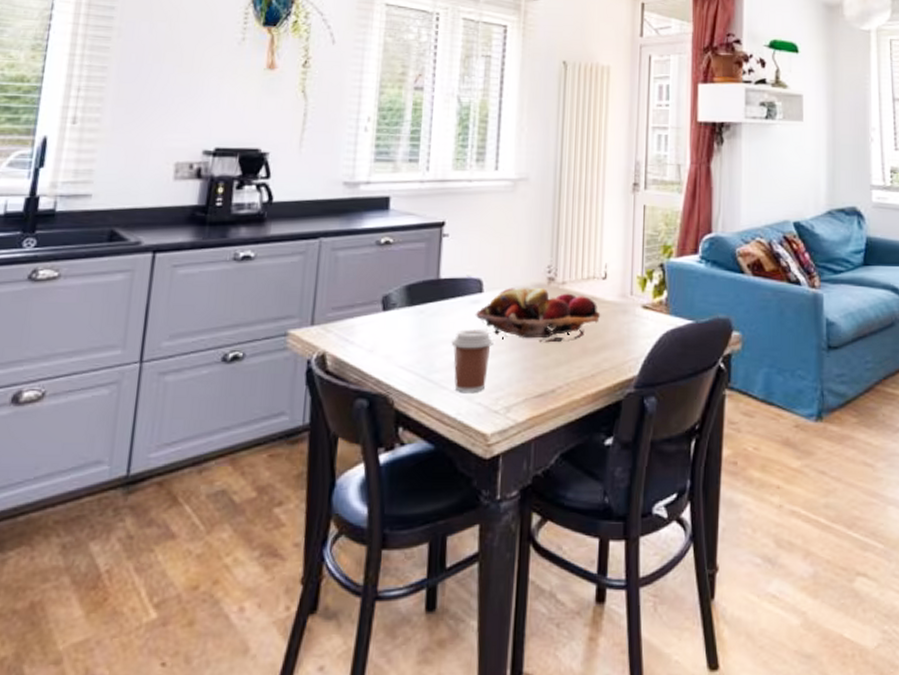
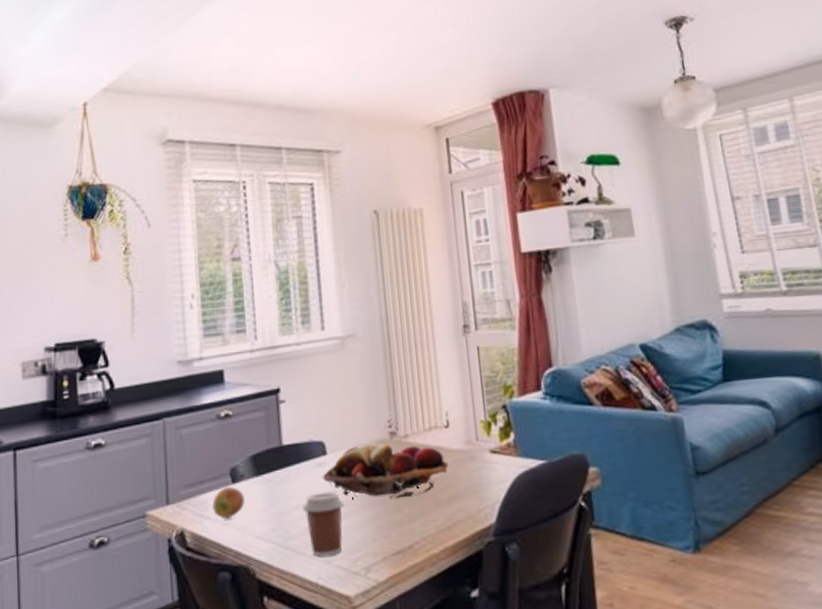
apple: none [359,313,393,346] -> present [212,486,245,520]

